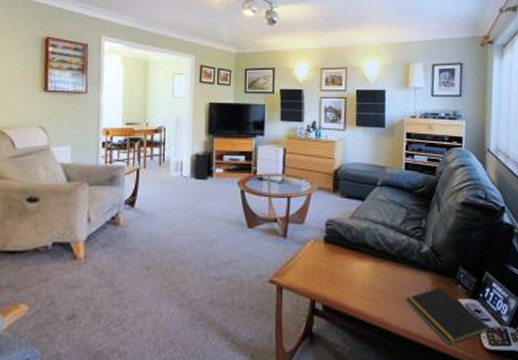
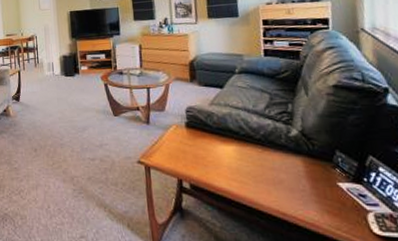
notepad: present [405,287,491,346] -> none [275,170,381,229]

